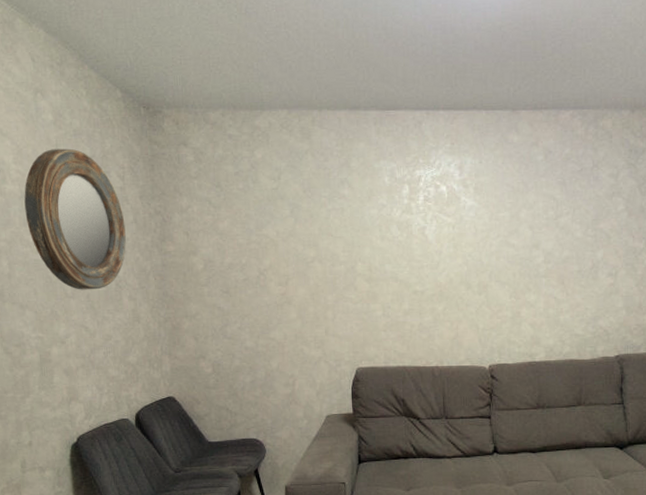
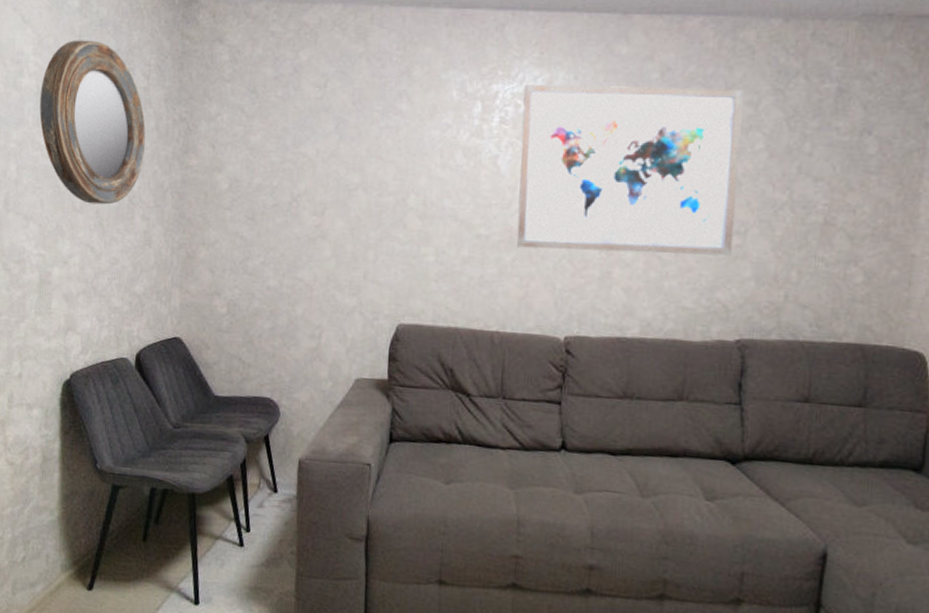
wall art: none [441,165,608,299] -> present [517,83,744,256]

